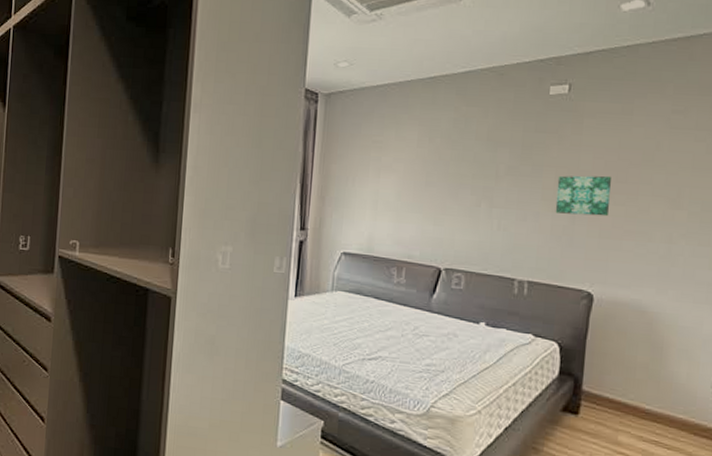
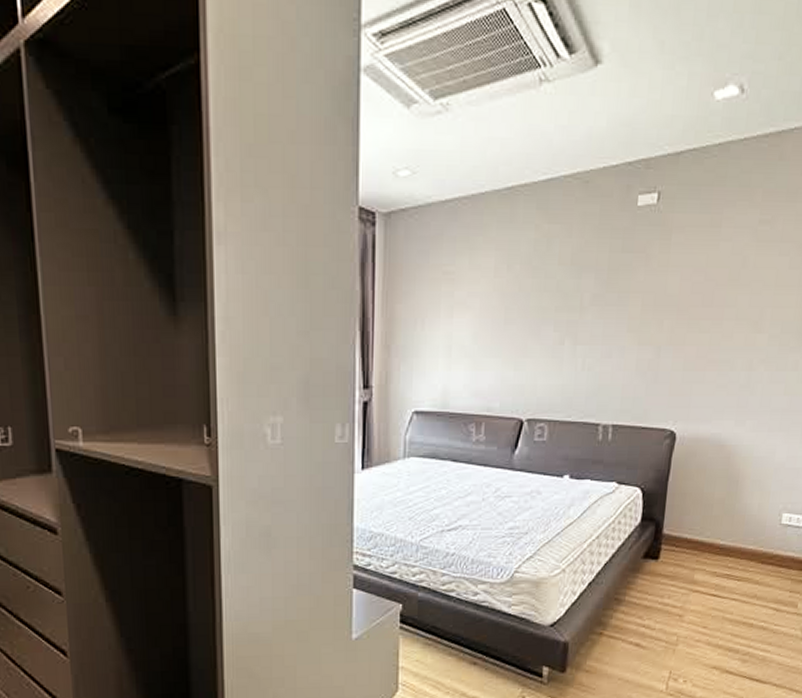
wall art: present [555,175,611,217] -> none [640,299,697,346]

